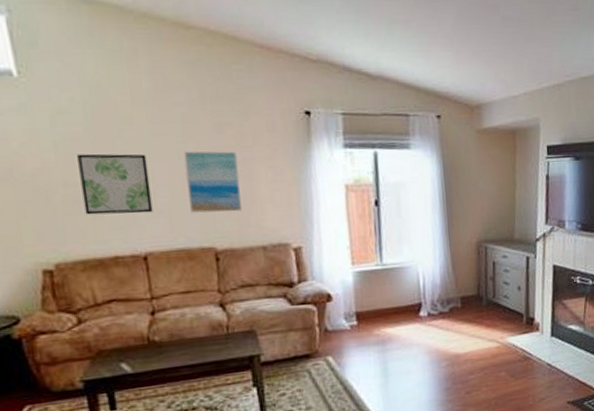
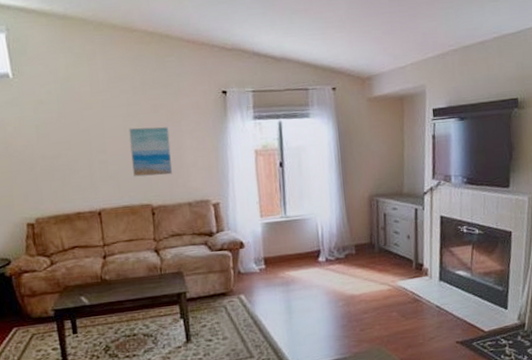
wall art: present [77,153,153,215] -> none [52,132,106,181]

